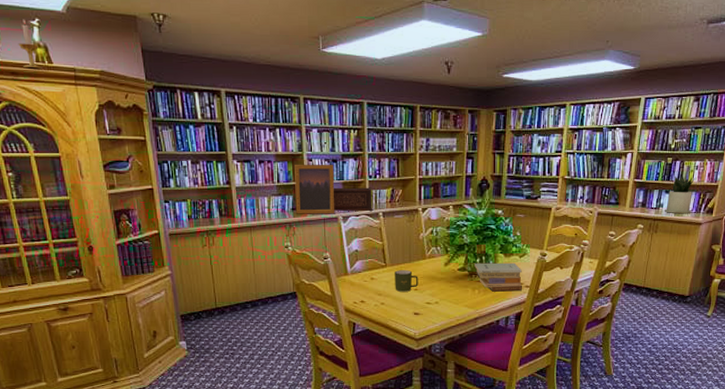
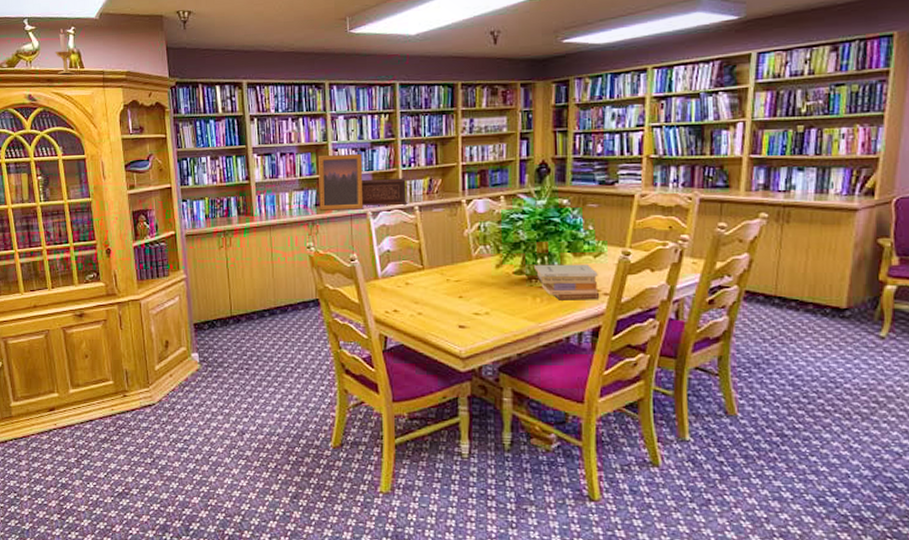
mug: present [395,270,418,293] -> none [434,273,464,301]
planter: present [664,176,695,214] -> none [797,148,842,198]

